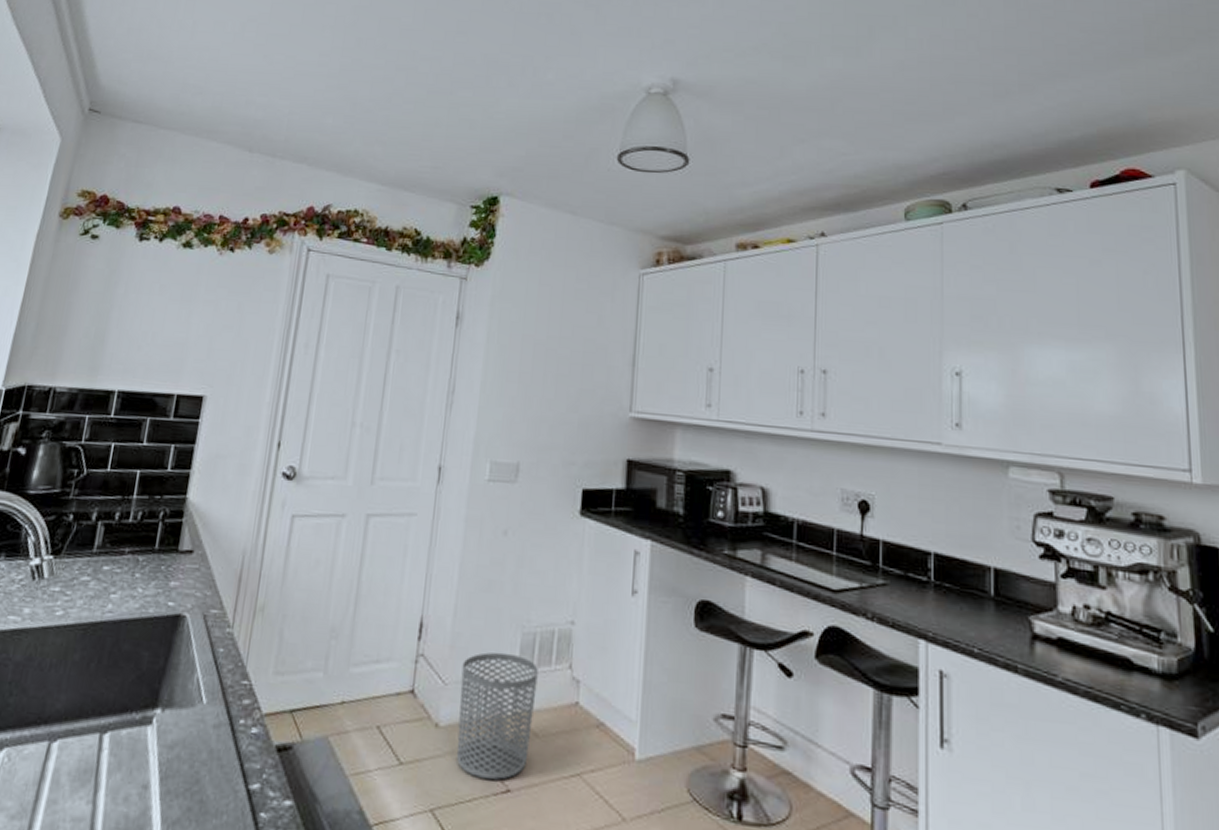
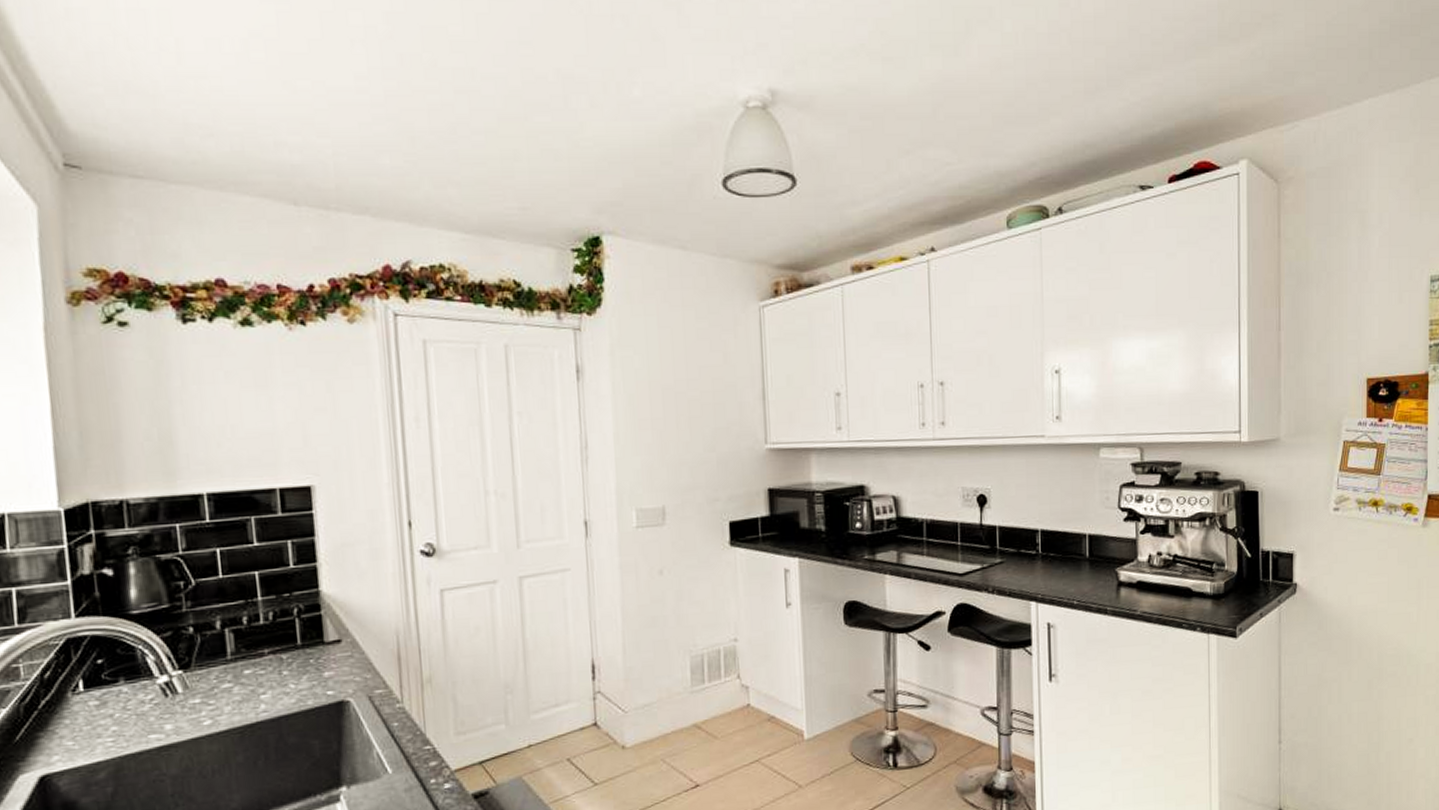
waste bin: present [456,652,538,780] -> none [639,675,711,781]

